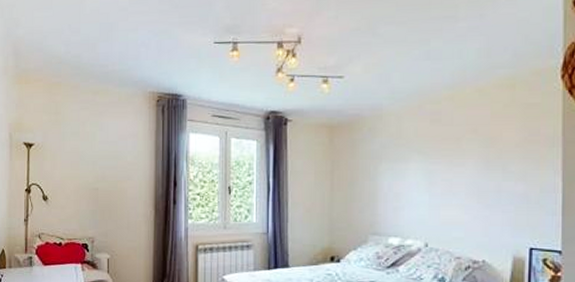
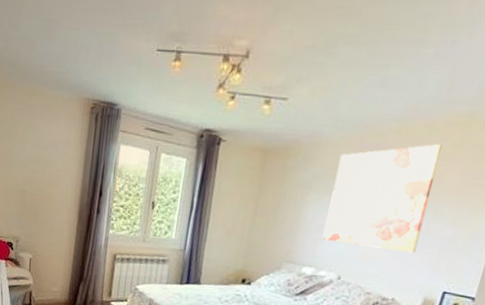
wall art: none [402,106,495,212] -> present [322,144,442,253]

